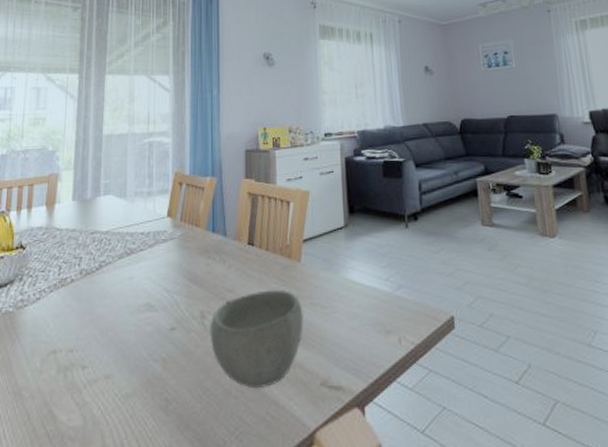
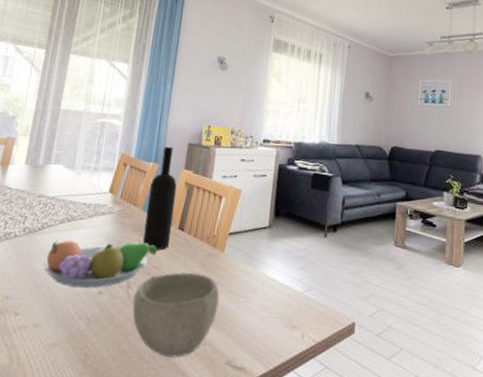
fruit bowl: none [106,265,228,327] -> present [42,240,157,289]
wine bottle: none [211,156,241,272] -> present [142,146,177,250]

